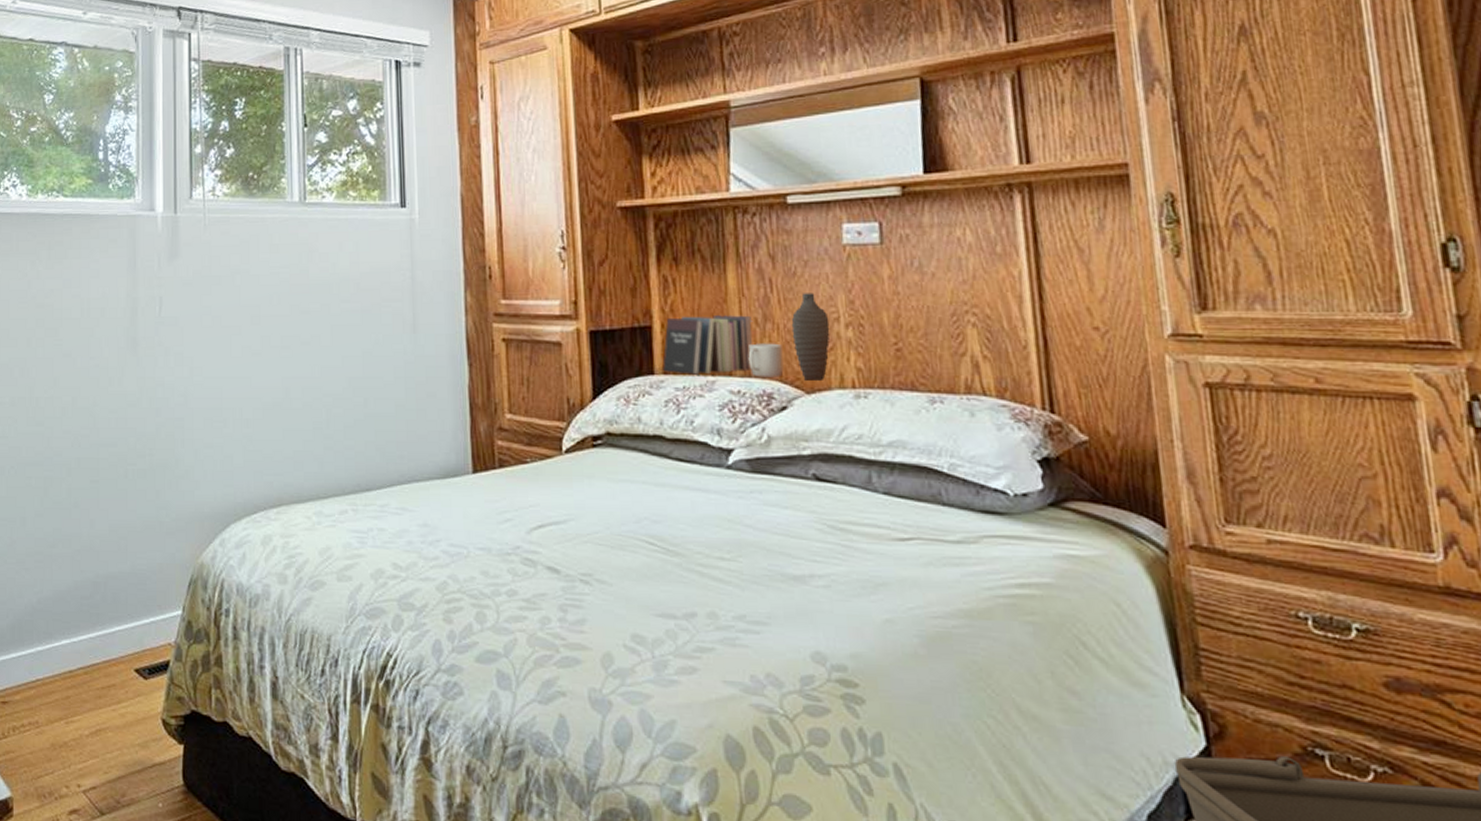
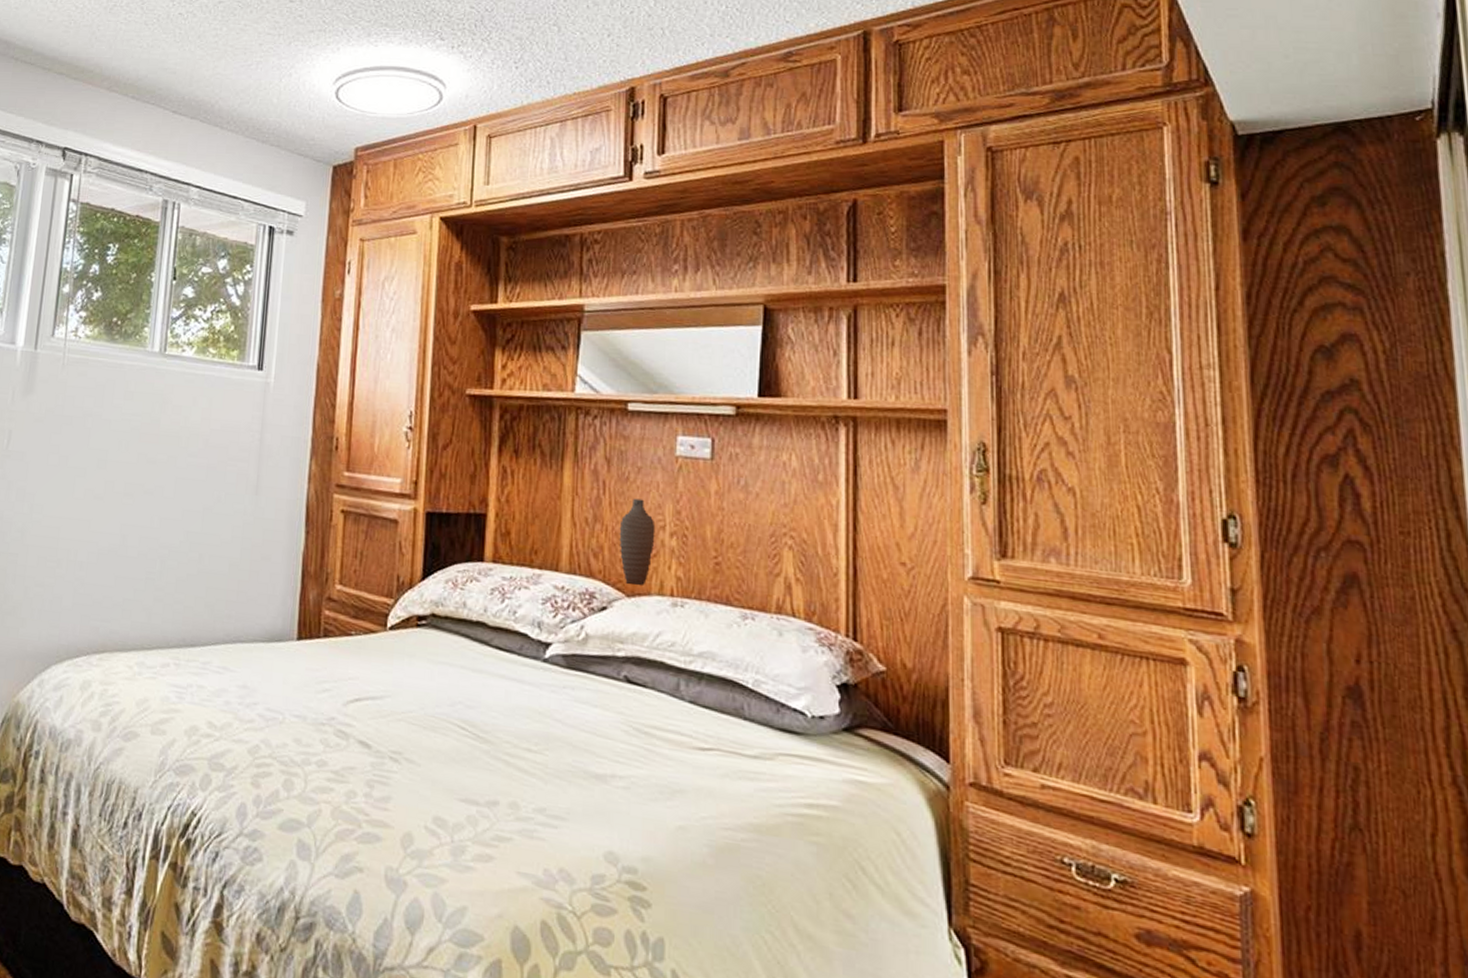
books: present [662,315,753,375] -> none [492,507,583,569]
mug: present [748,343,784,377] -> none [575,541,608,578]

